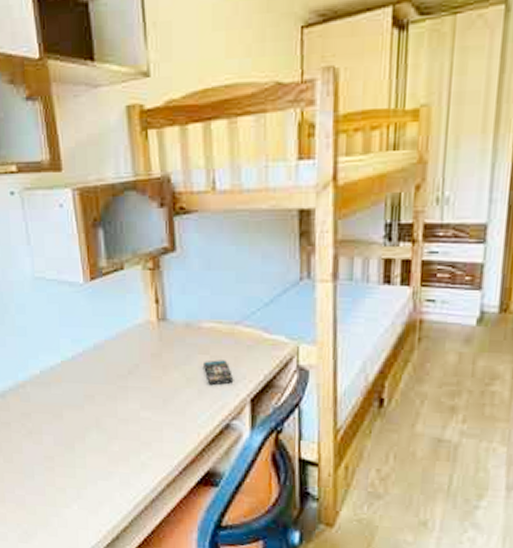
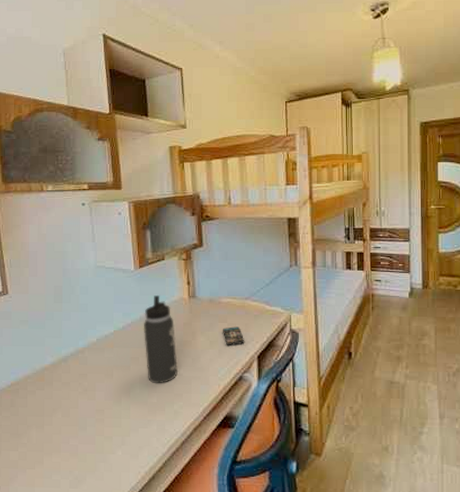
thermos bottle: none [98,316,146,429] -> present [143,294,179,383]

